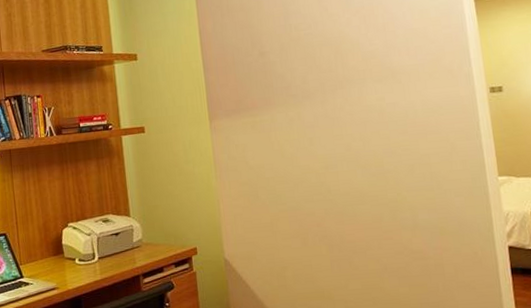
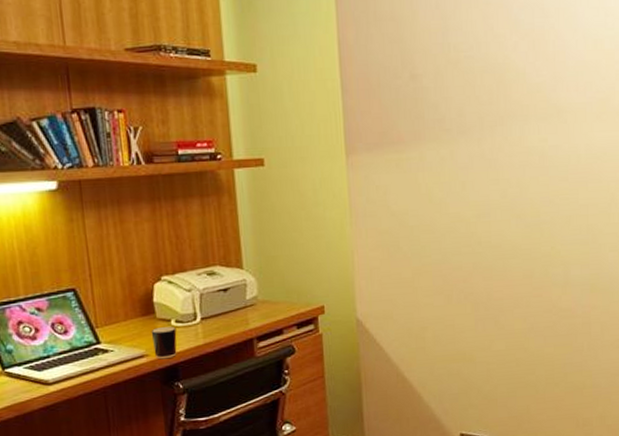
mug: none [60,264,80,292] -> present [151,326,177,360]

